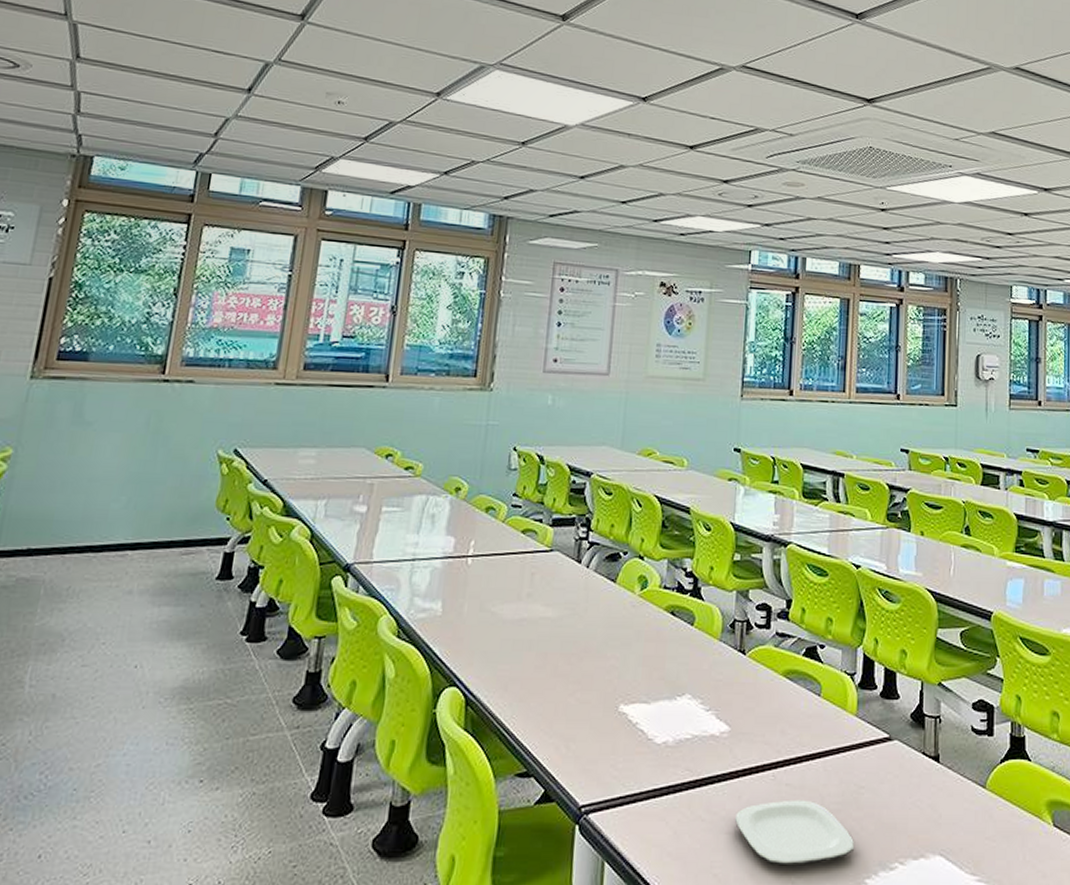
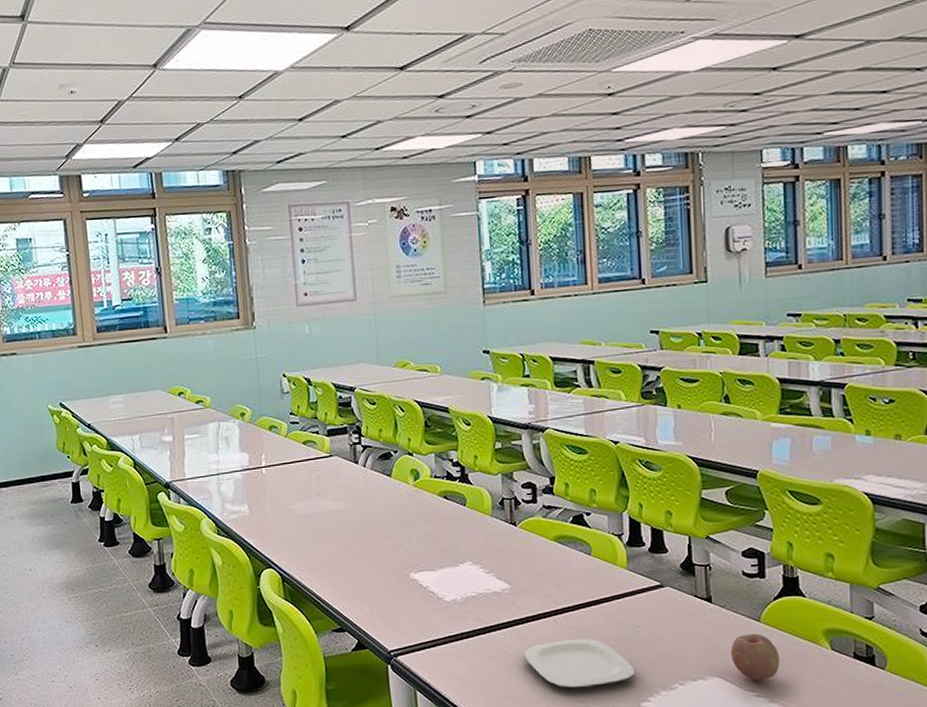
fruit: none [955,802,1003,862] -> present [731,633,780,681]

